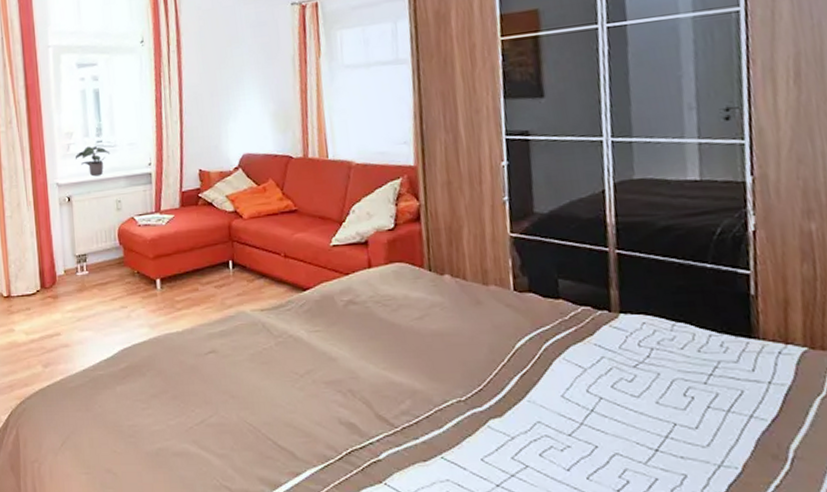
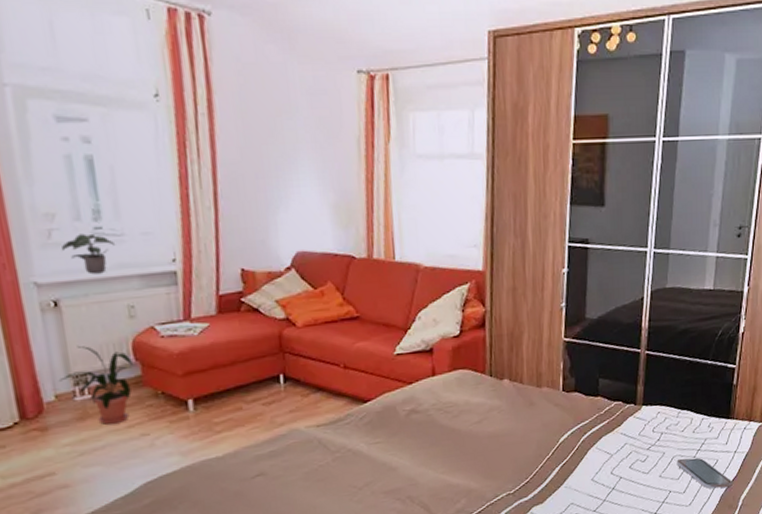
house plant: none [67,231,117,296] -> present [58,345,133,425]
smartphone: none [678,383,774,430] -> present [676,457,733,489]

